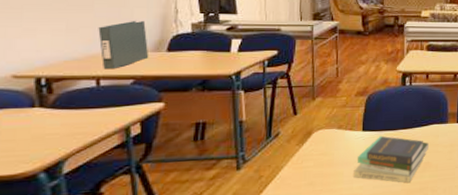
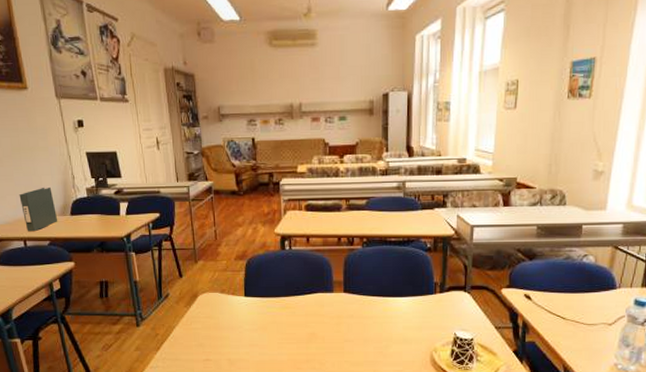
books: present [353,135,429,183] -> none [239,302,314,352]

